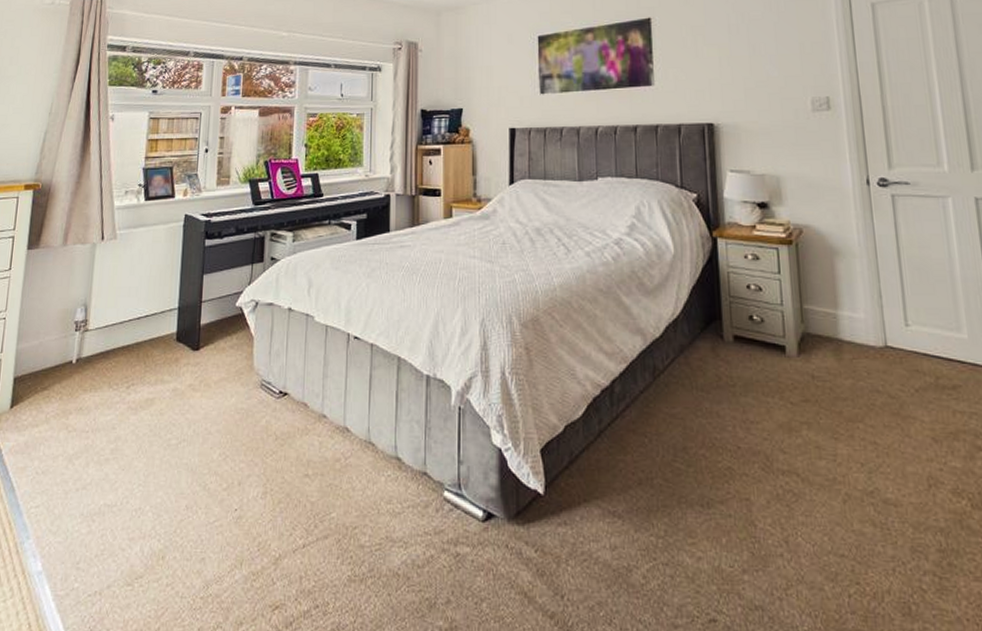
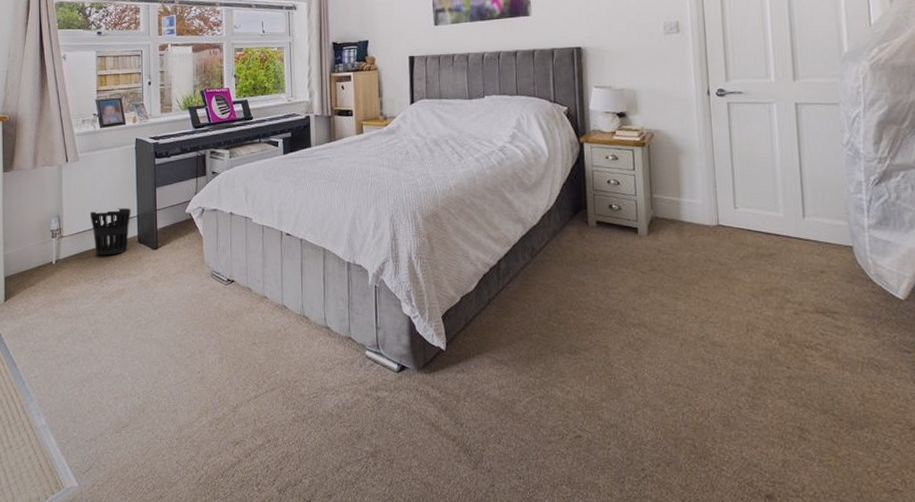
wastebasket: none [122,297,172,356] -> present [89,207,131,256]

